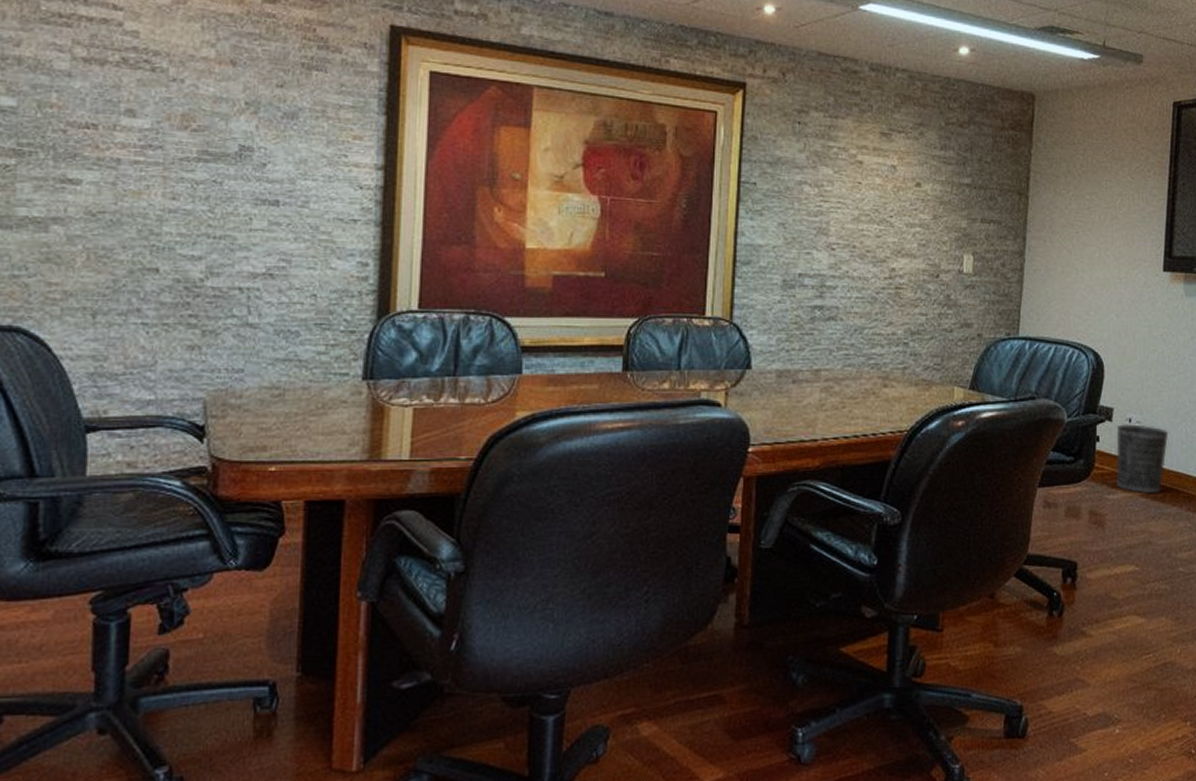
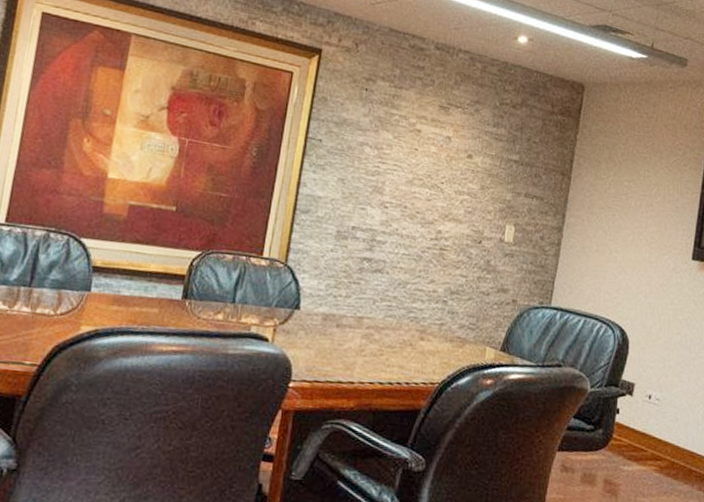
wastebasket: present [1115,424,1169,494] -> none [632,400,686,470]

